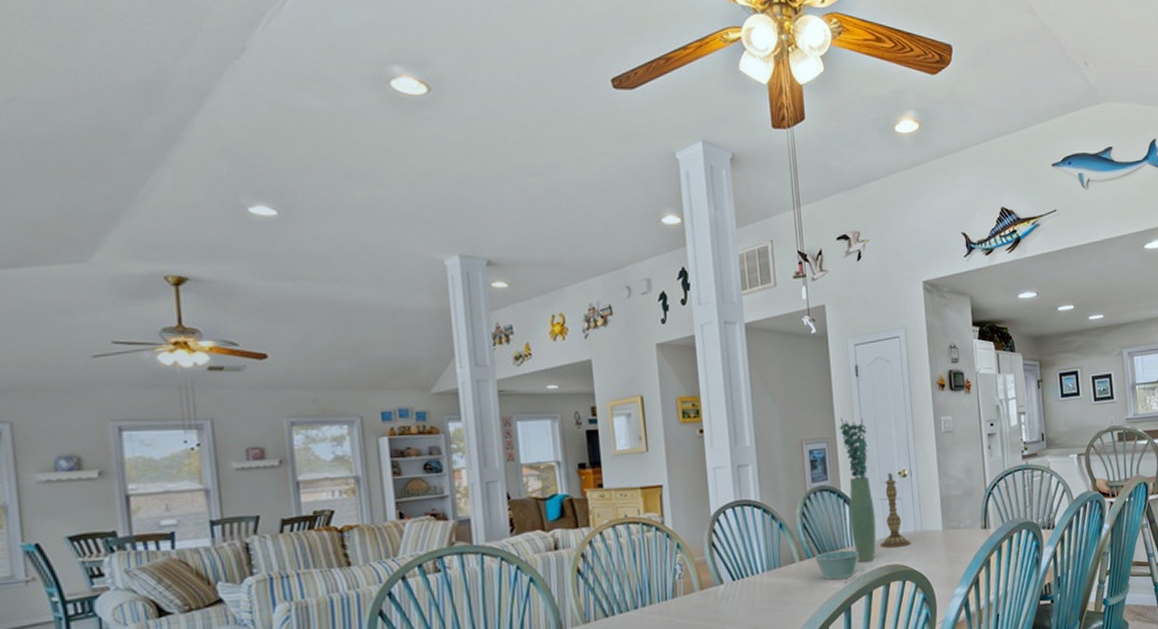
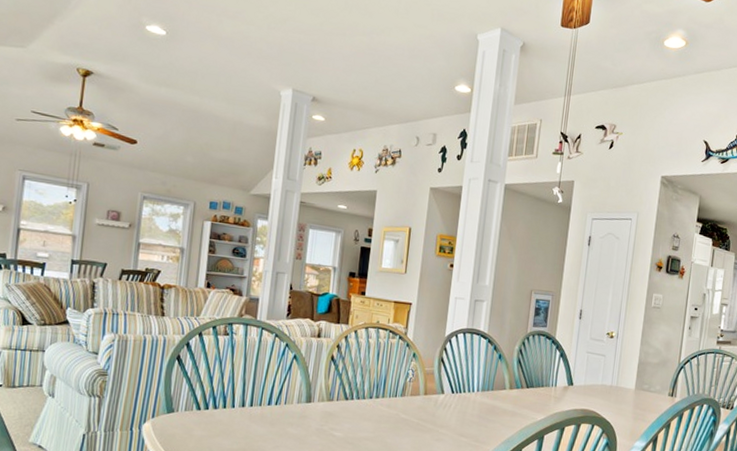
bowl: present [814,550,860,581] -> none [522,386,560,413]
vase: present [839,418,877,564] -> none [557,278,588,404]
candlestick: present [880,472,911,549] -> none [579,331,606,397]

